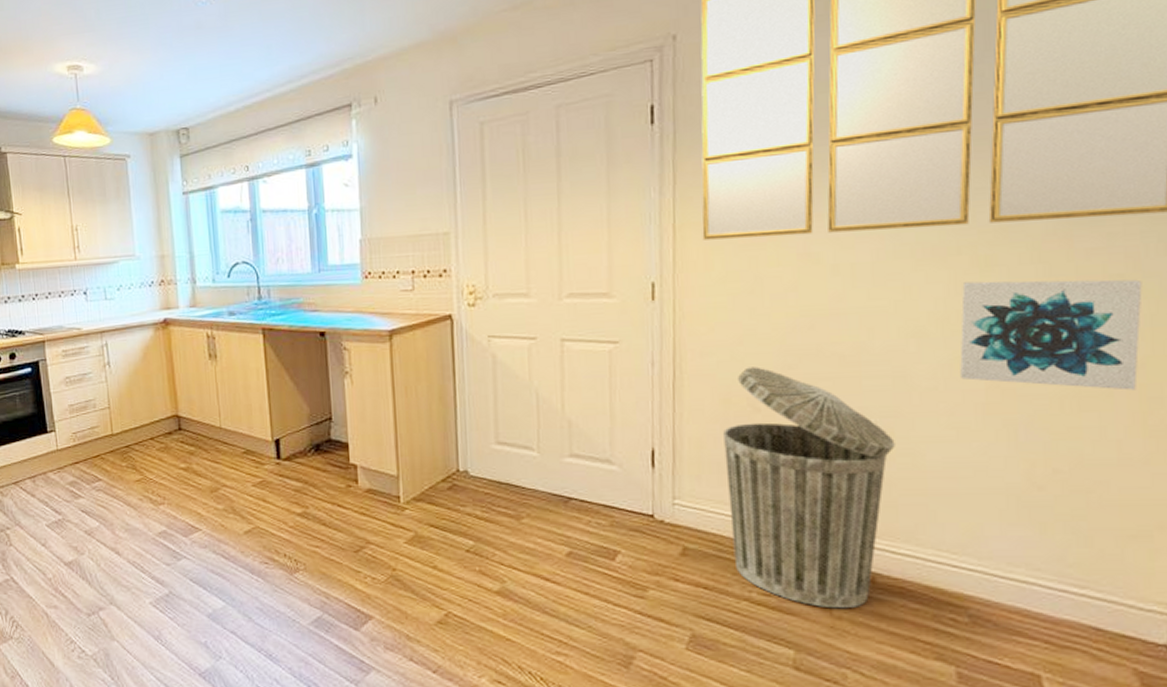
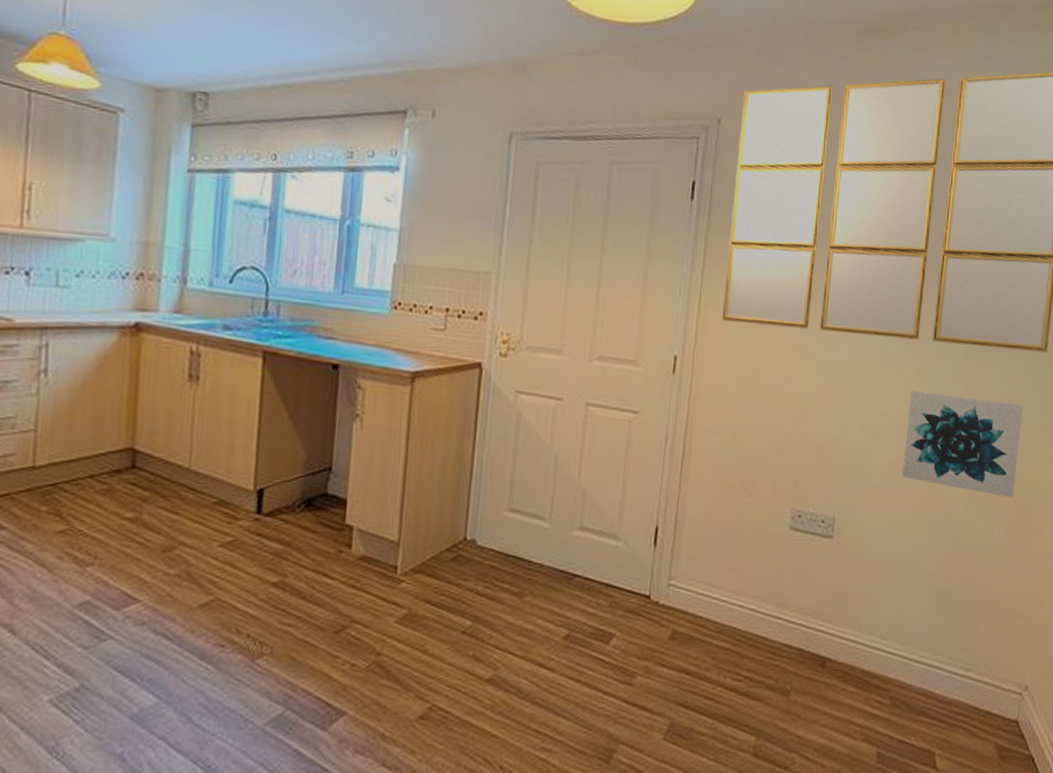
trash can: present [723,367,895,609] -> none [715,450,851,693]

